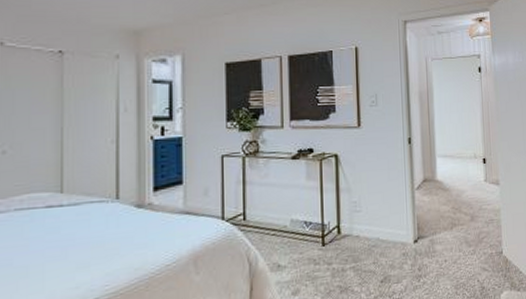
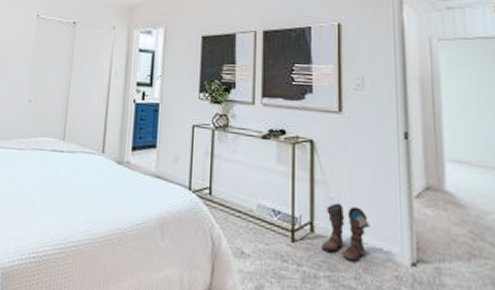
boots: none [347,205,384,250] -> present [322,203,370,261]

